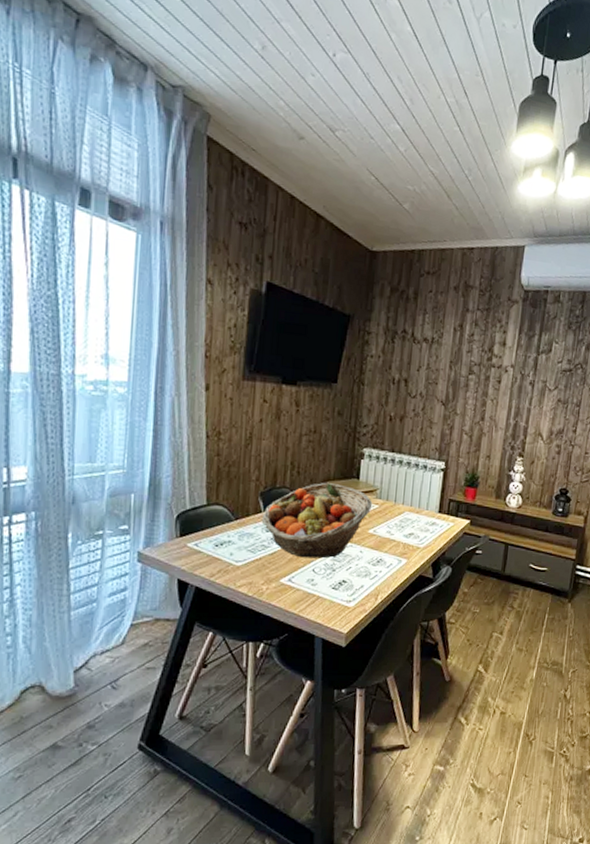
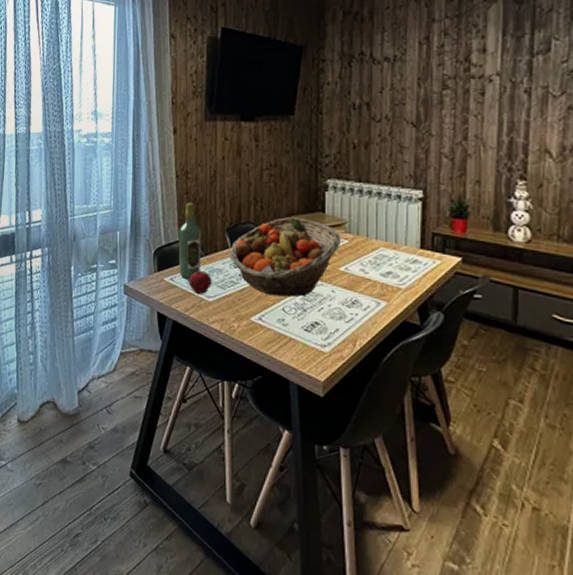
wine bottle: none [205,464,232,544] -> present [178,202,201,279]
apple: none [216,536,242,560] -> present [189,271,212,295]

